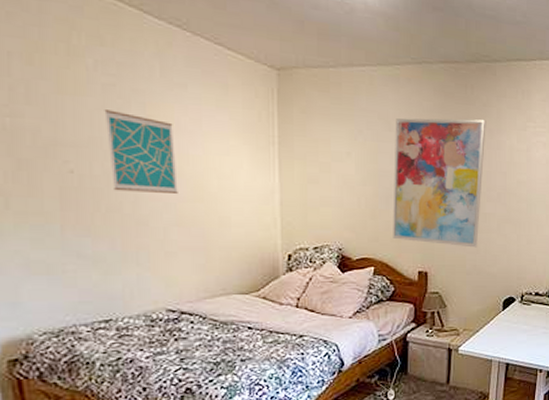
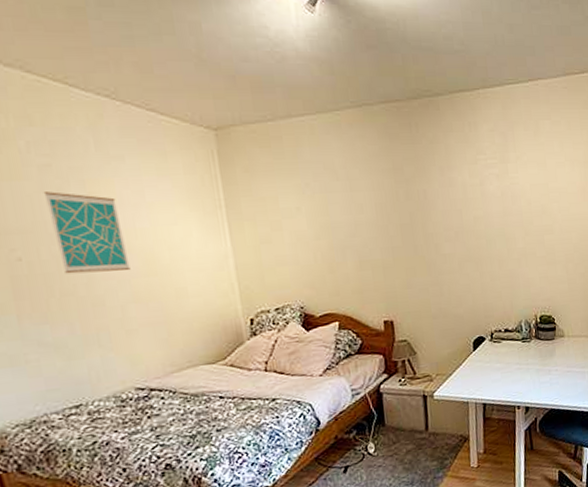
wall art: present [393,118,486,248] -> none [342,157,441,292]

